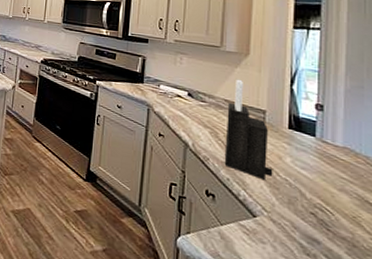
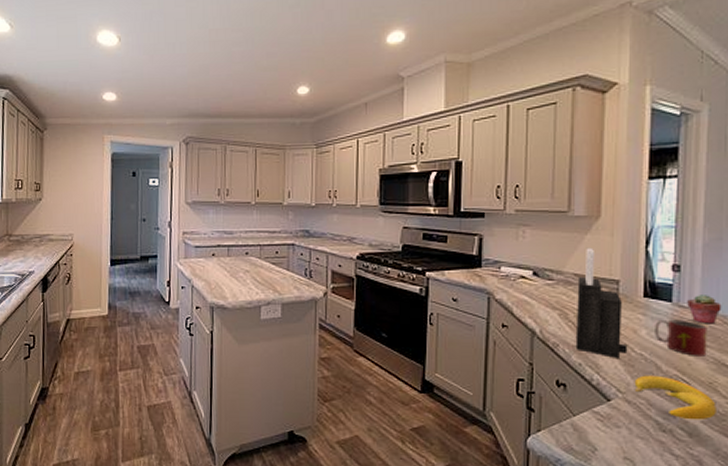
banana: none [279,199,361,252] -> present [634,375,716,421]
mug: none [299,151,350,191] -> present [655,319,707,356]
potted succulent: none [330,134,364,163] -> present [687,295,722,324]

